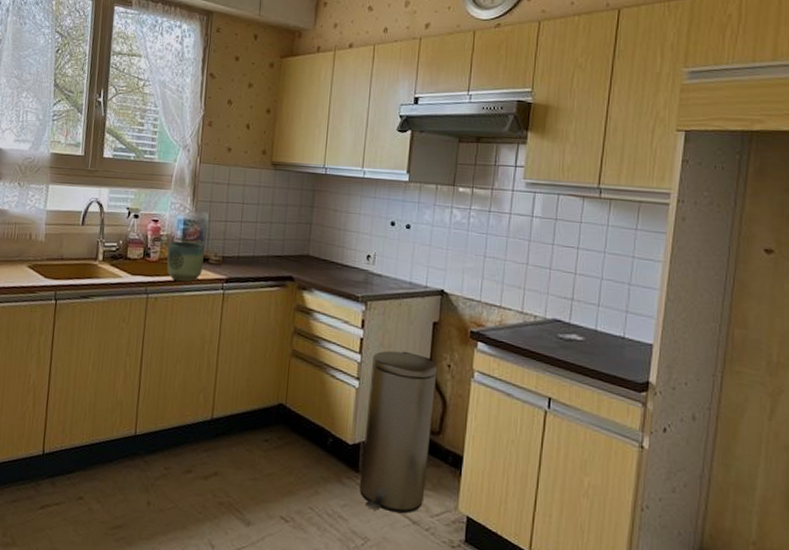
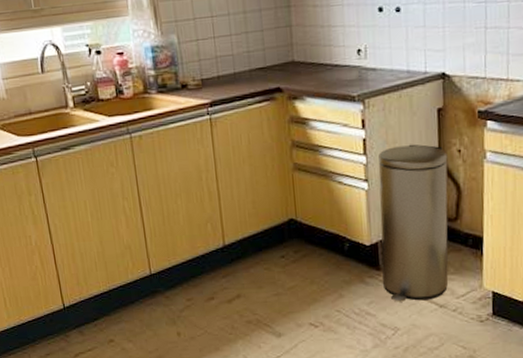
ceramic pot: present [166,241,205,283] -> none [139,69,183,115]

